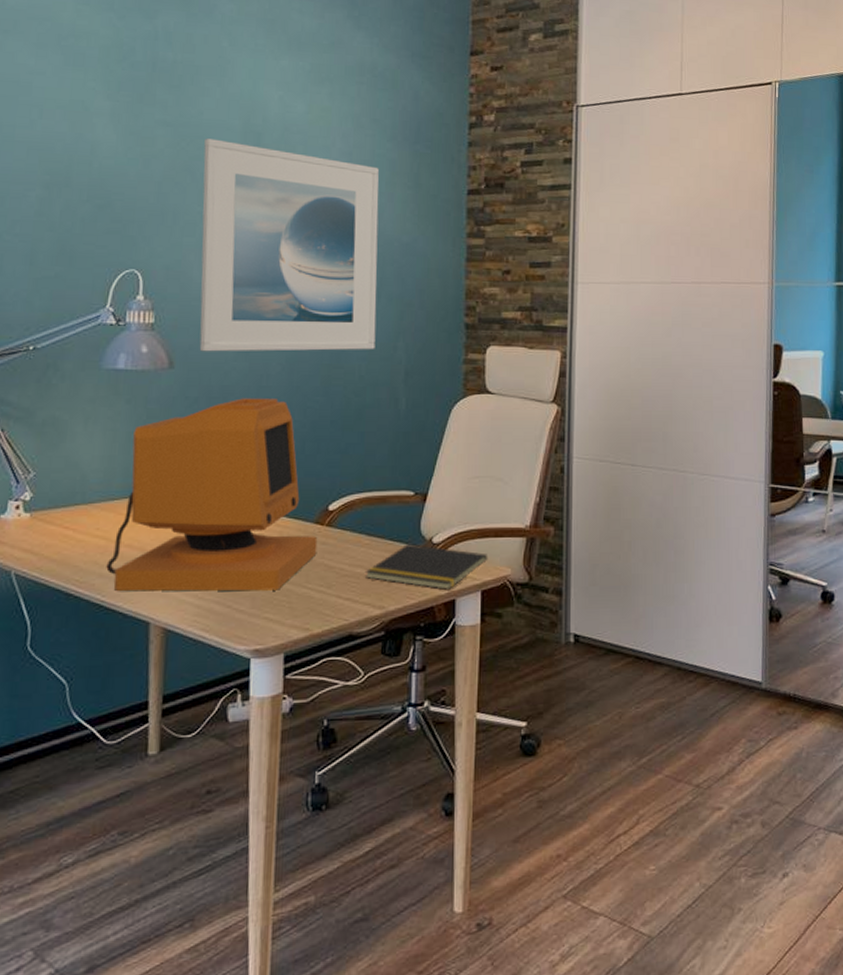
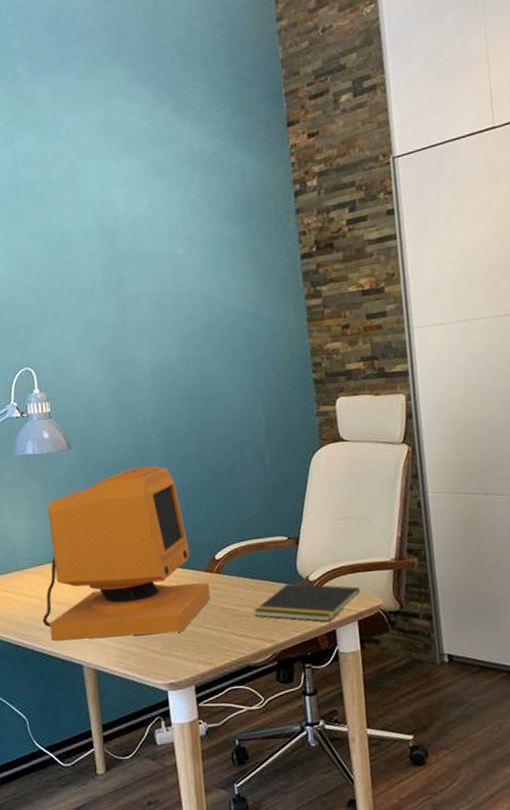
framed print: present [199,139,379,352] -> none [68,243,237,432]

